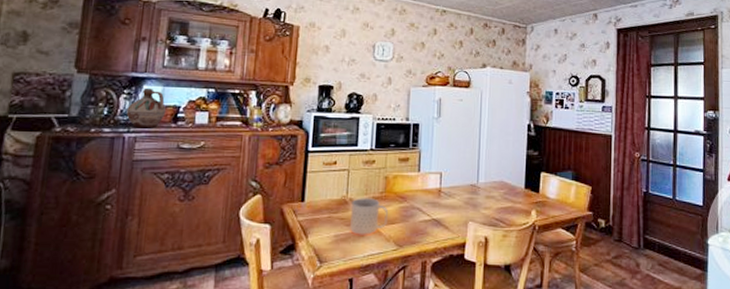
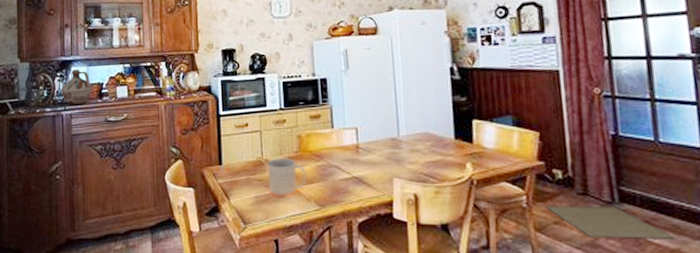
doormat: none [589,250,679,279] -> present [545,205,675,239]

